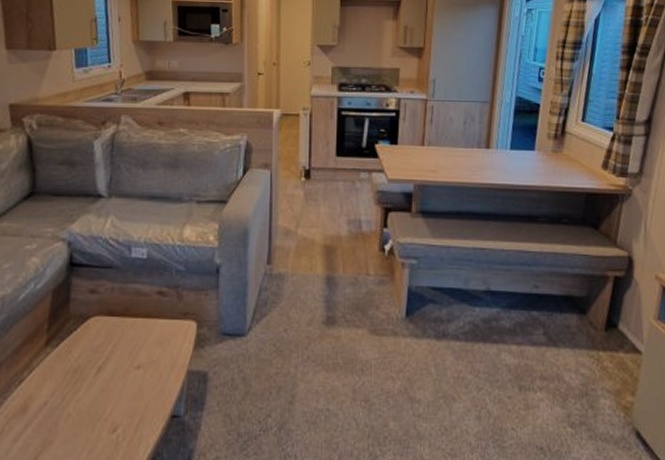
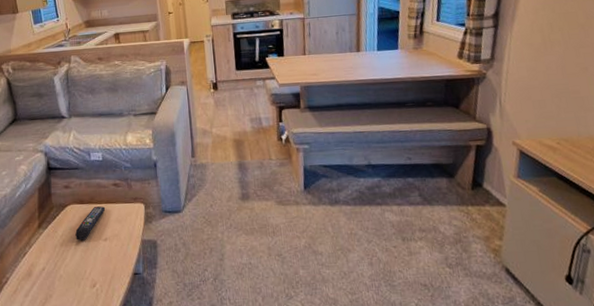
remote control: none [96,321,144,366] -> present [75,206,106,241]

